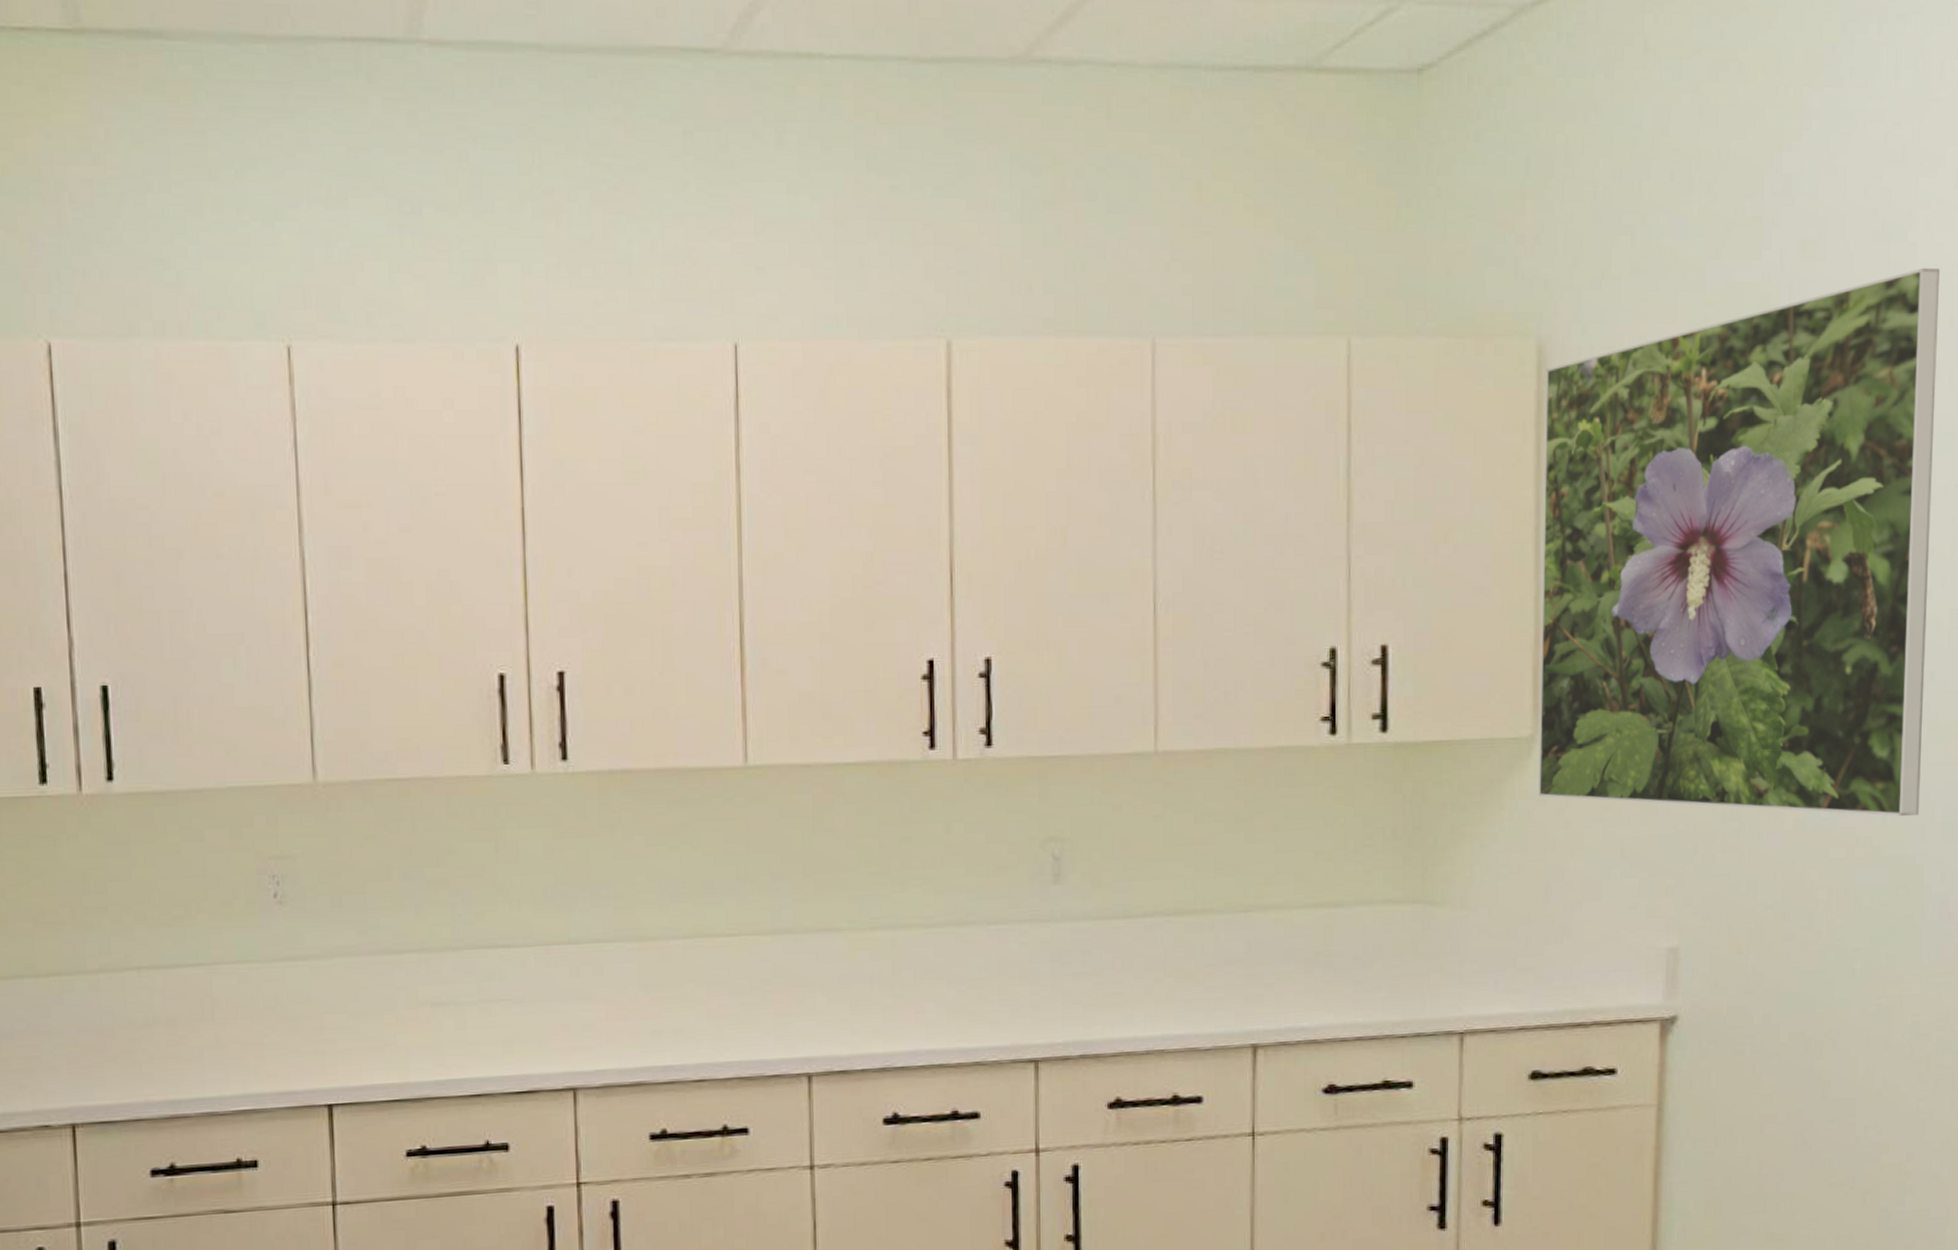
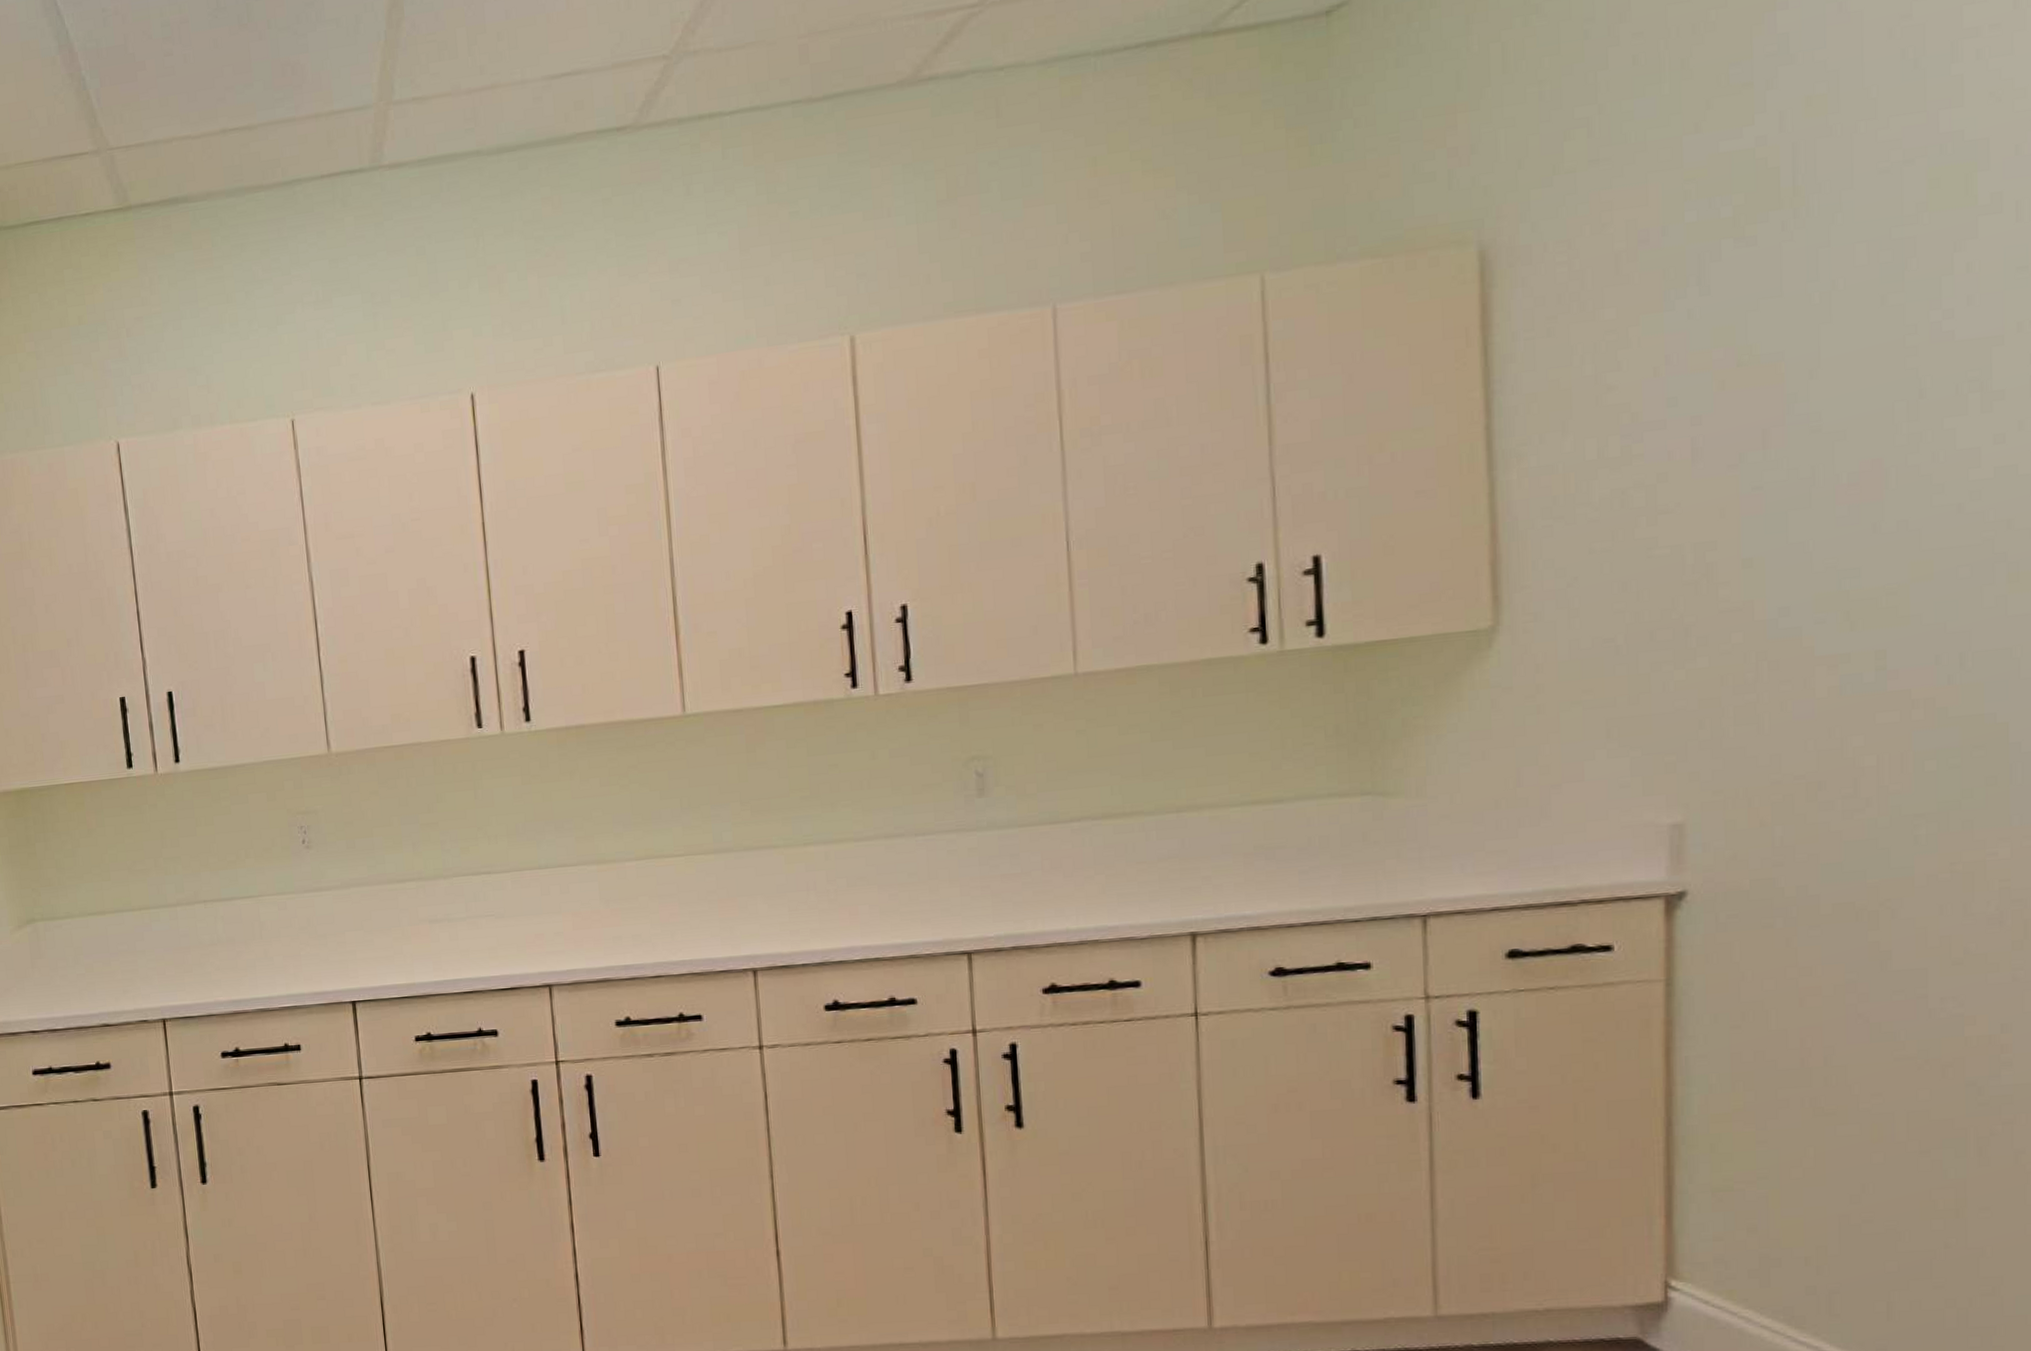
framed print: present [1538,267,1939,817] -> none [1490,96,1999,686]

